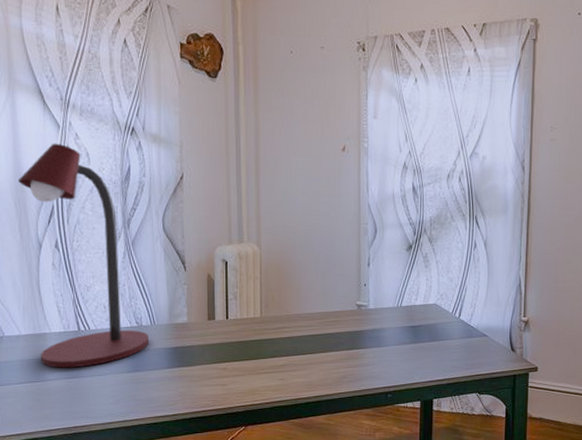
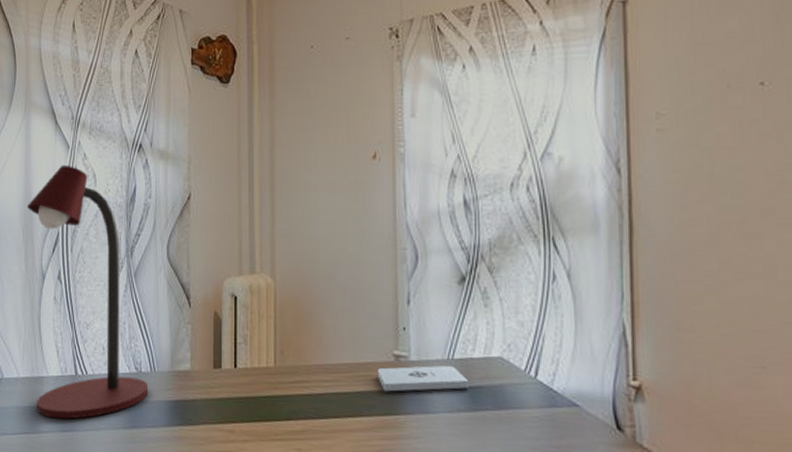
notepad: none [343,312,412,332] -> present [377,365,469,392]

